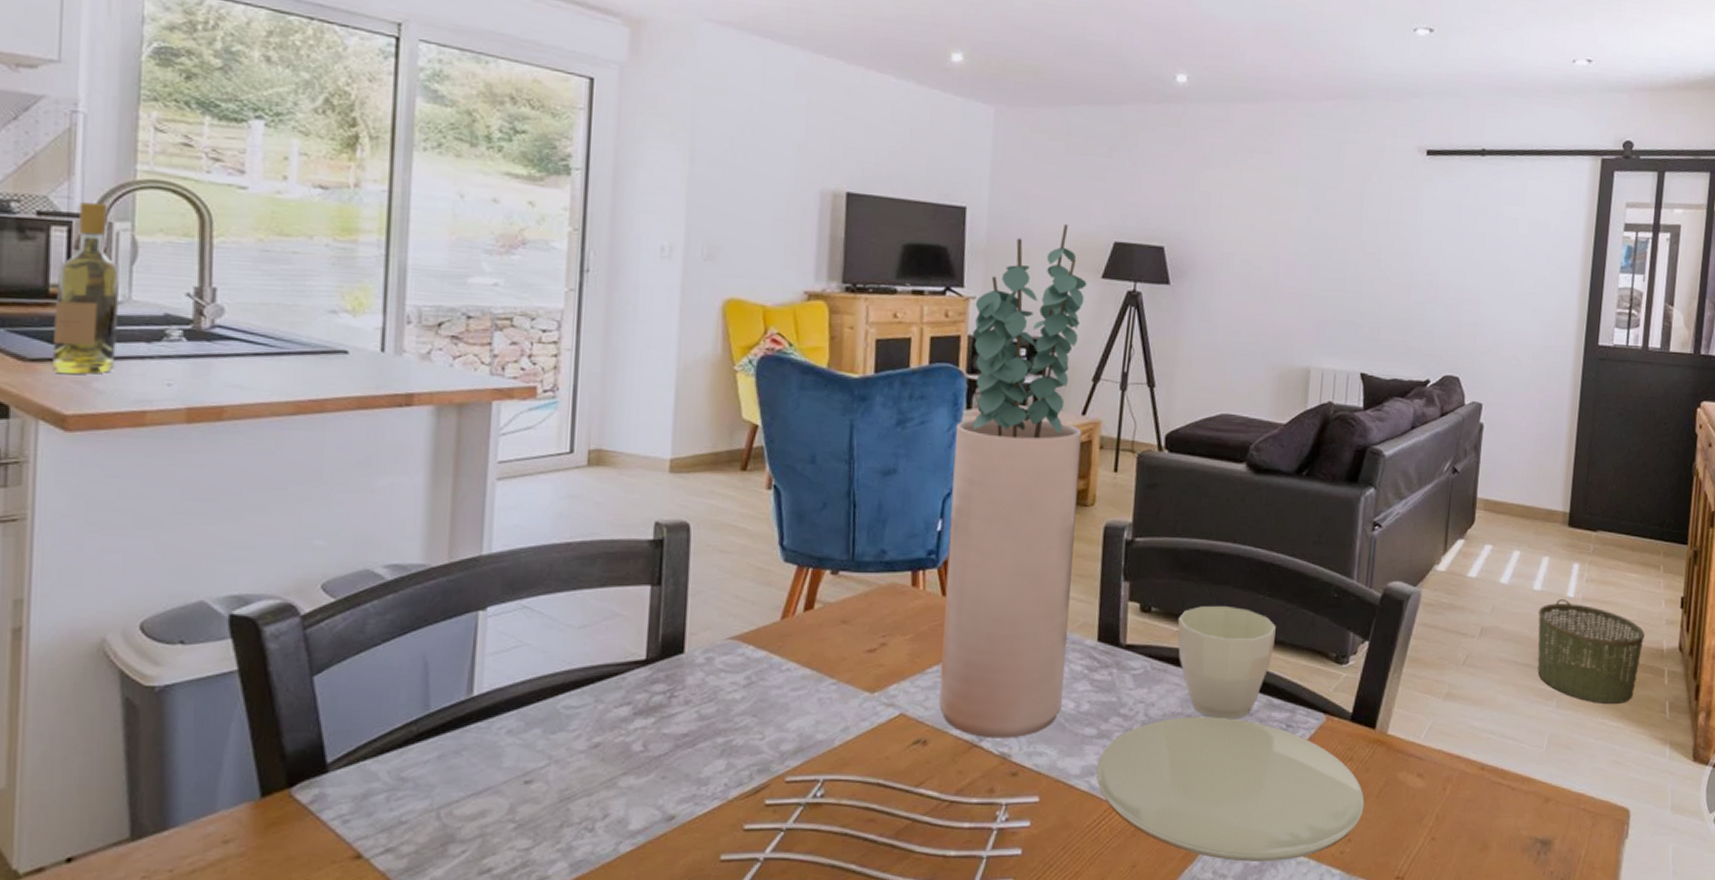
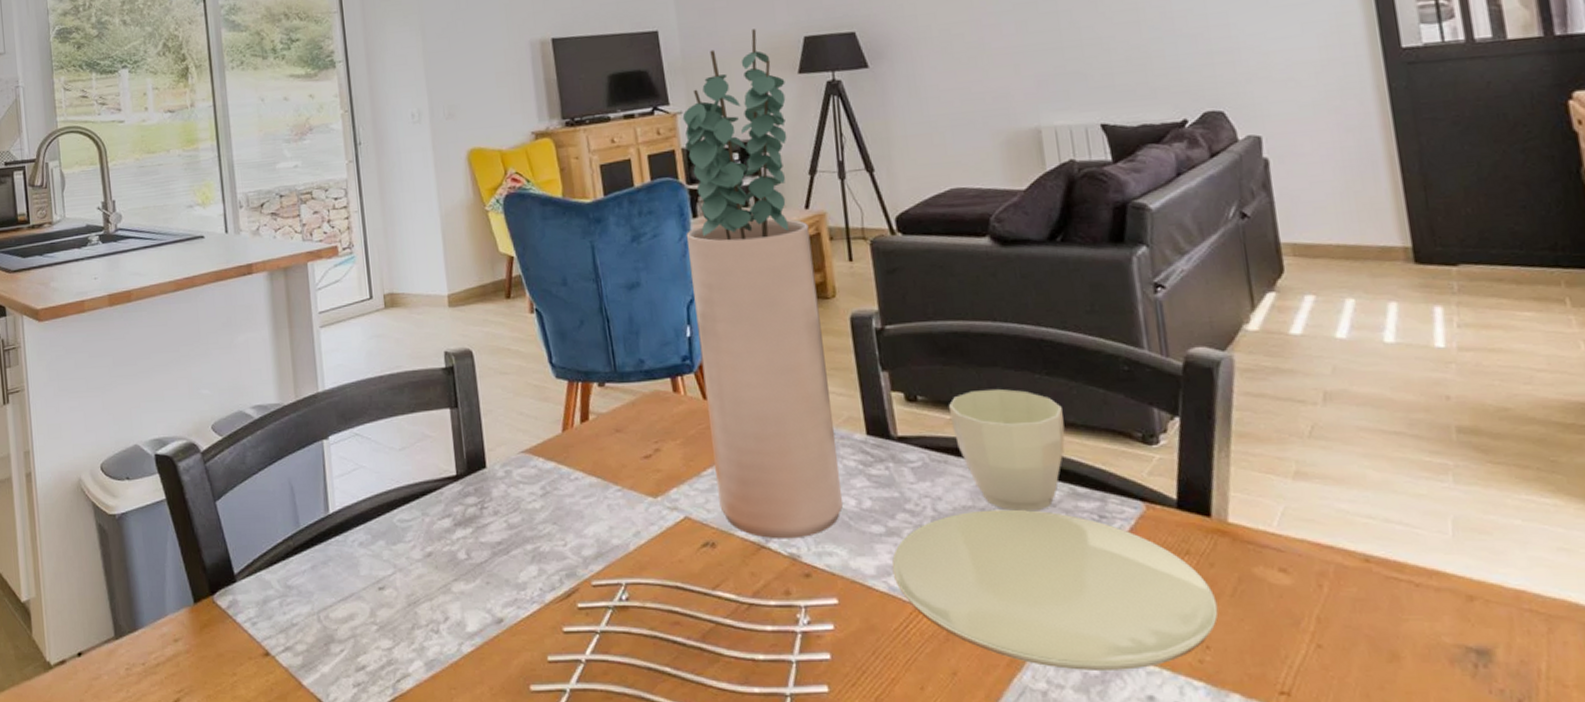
bottle: present [52,202,121,374] -> none [21,150,62,279]
basket: present [1537,598,1646,704] -> none [1397,349,1568,476]

